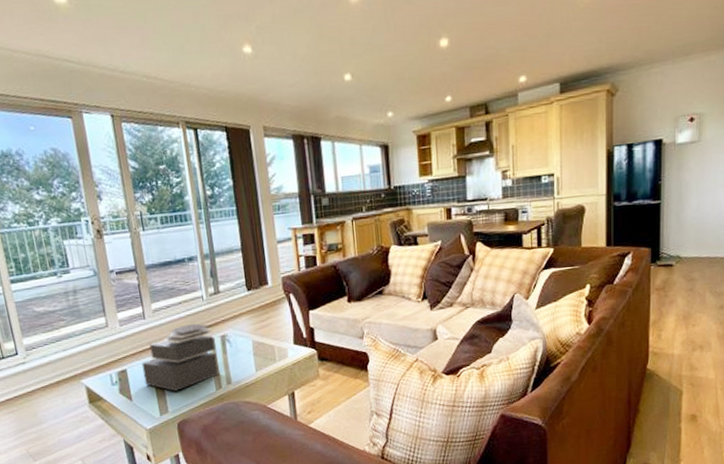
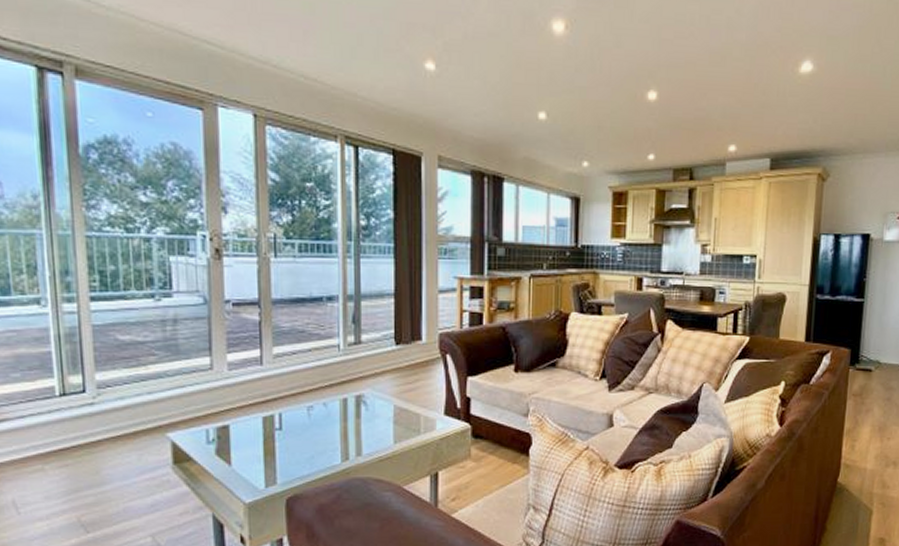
book: present [141,323,219,391] -> none [250,377,348,458]

